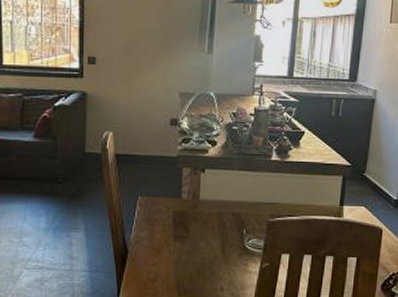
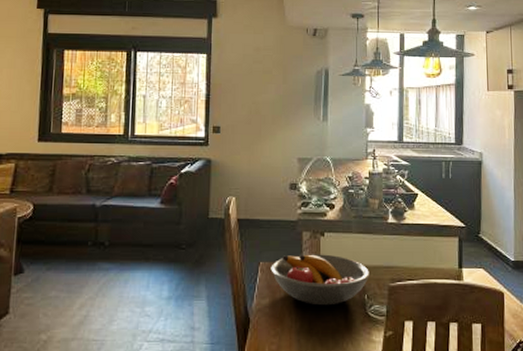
fruit bowl: none [149,190,250,239] -> present [271,254,371,306]

